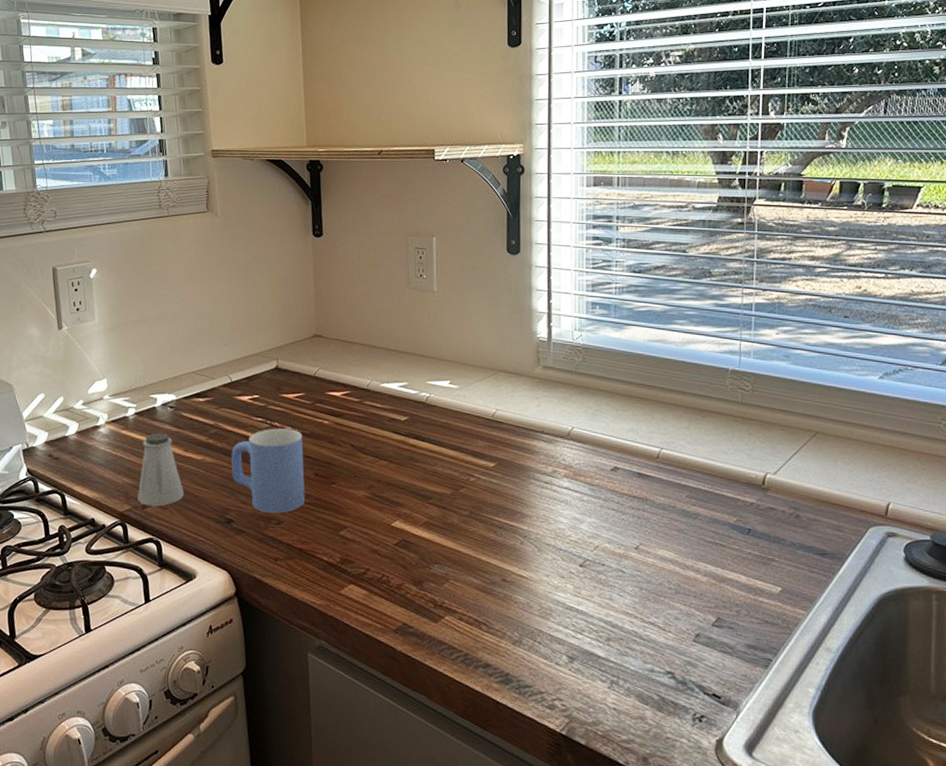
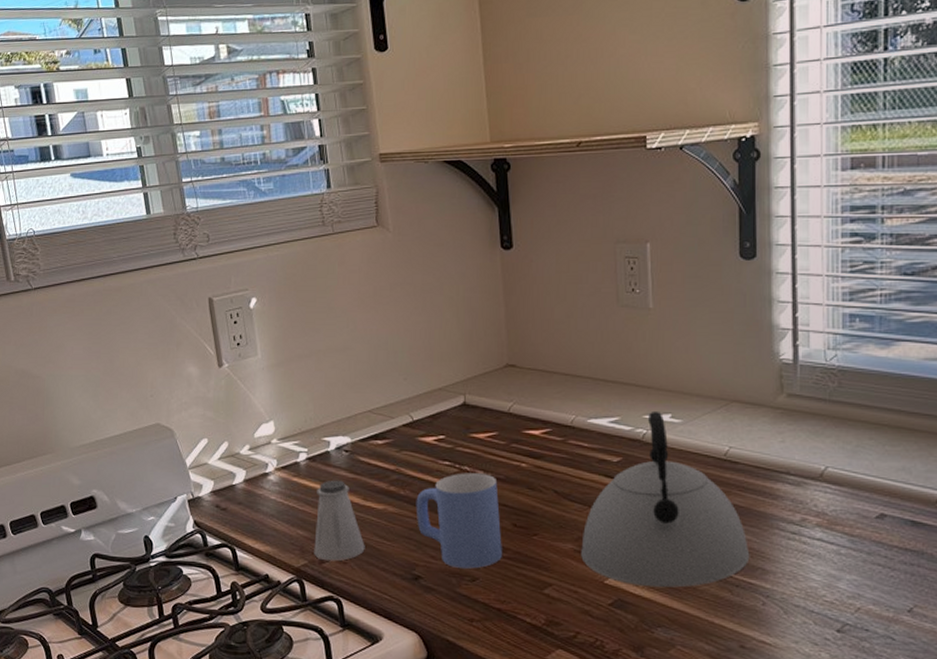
kettle: none [372,377,511,530] -> present [581,410,750,588]

